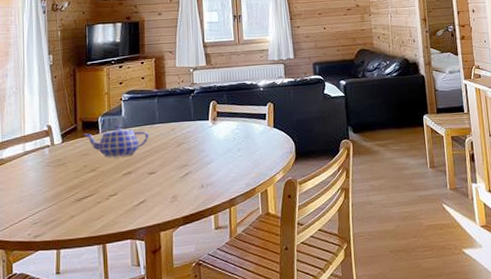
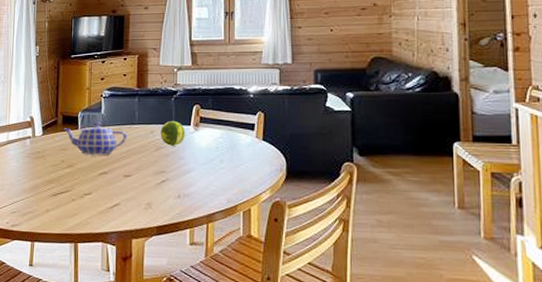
fruit: none [181,117,205,141] -> present [160,120,186,146]

